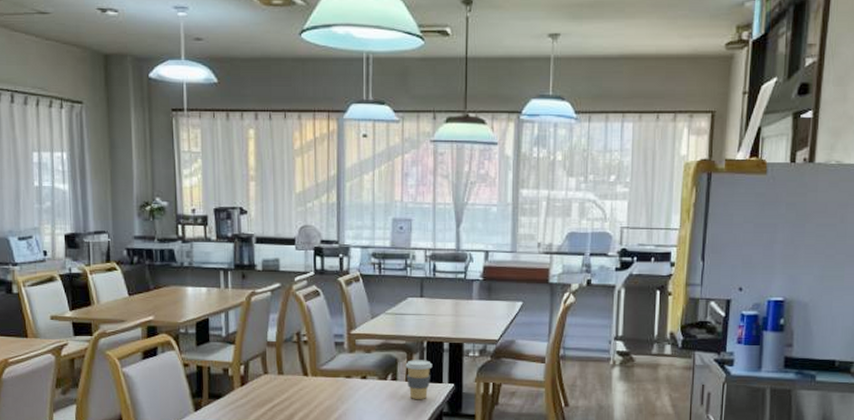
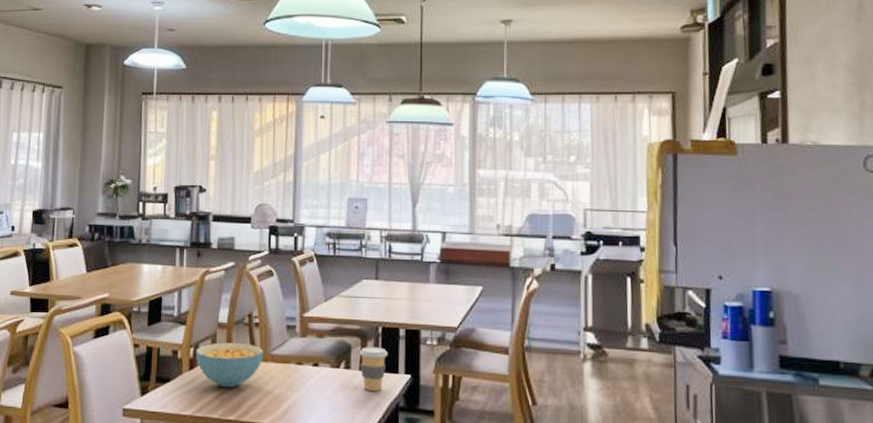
cereal bowl: none [246,360,314,400] -> present [195,342,264,387]

